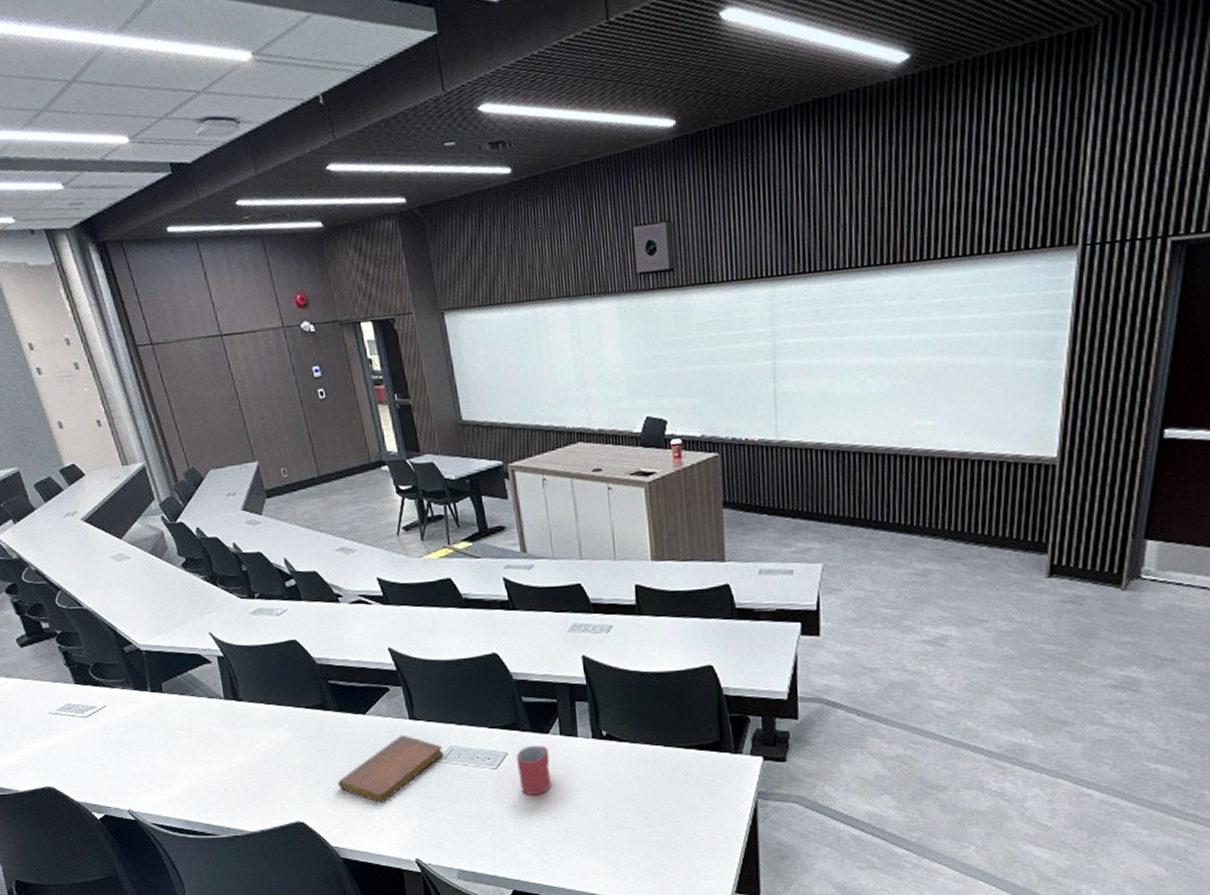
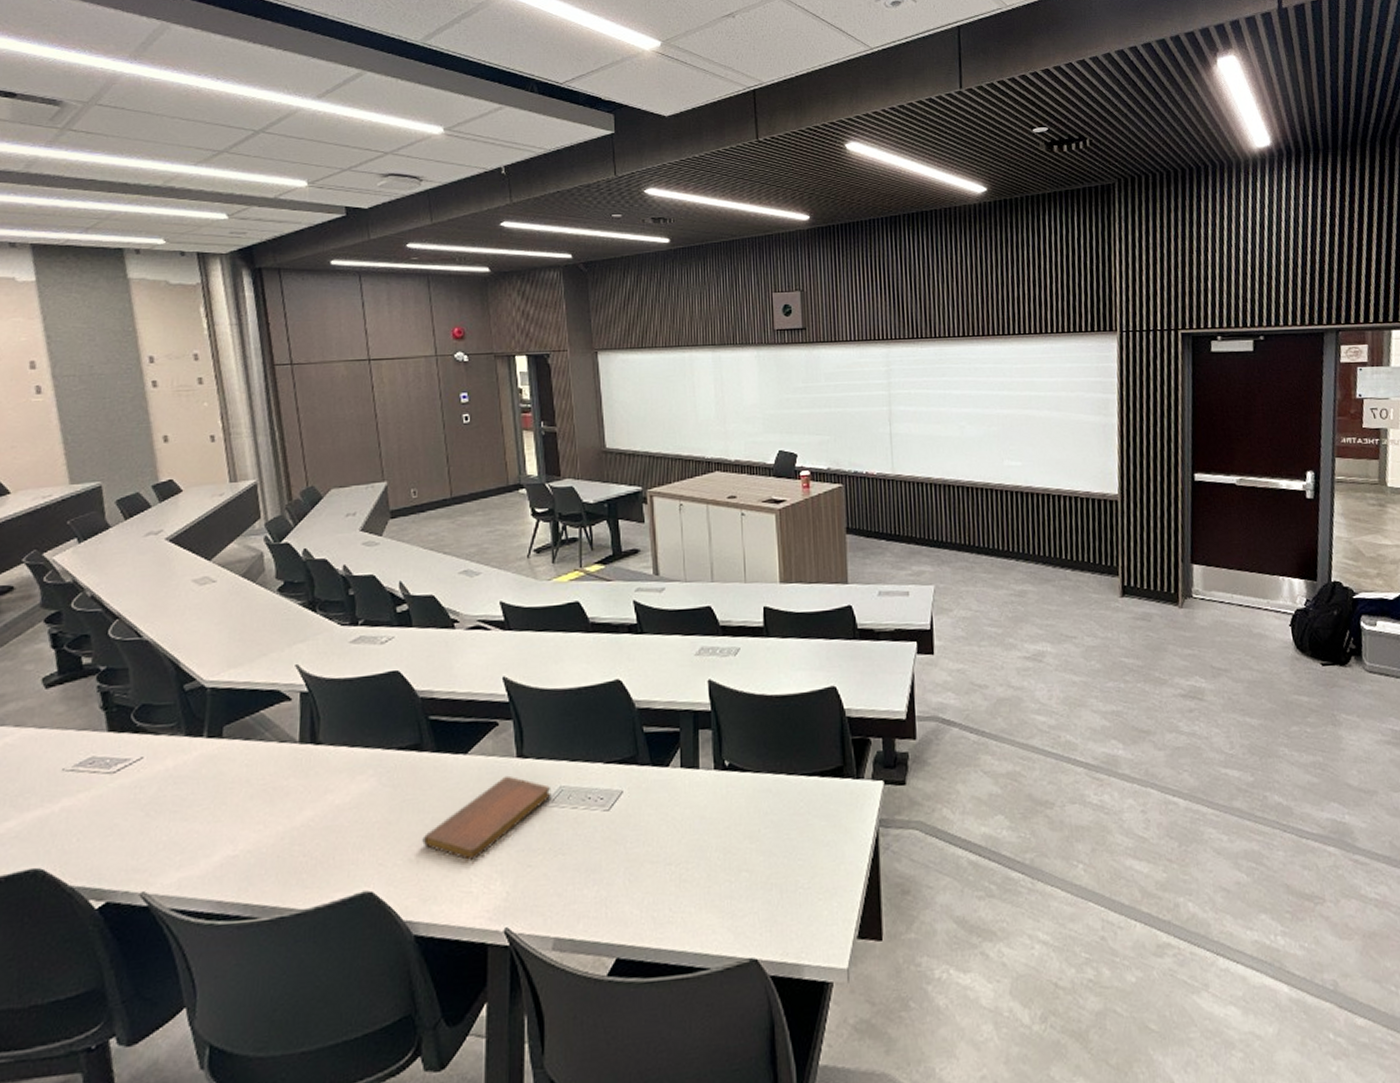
mug: present [517,745,552,795] -> none [633,780,669,839]

